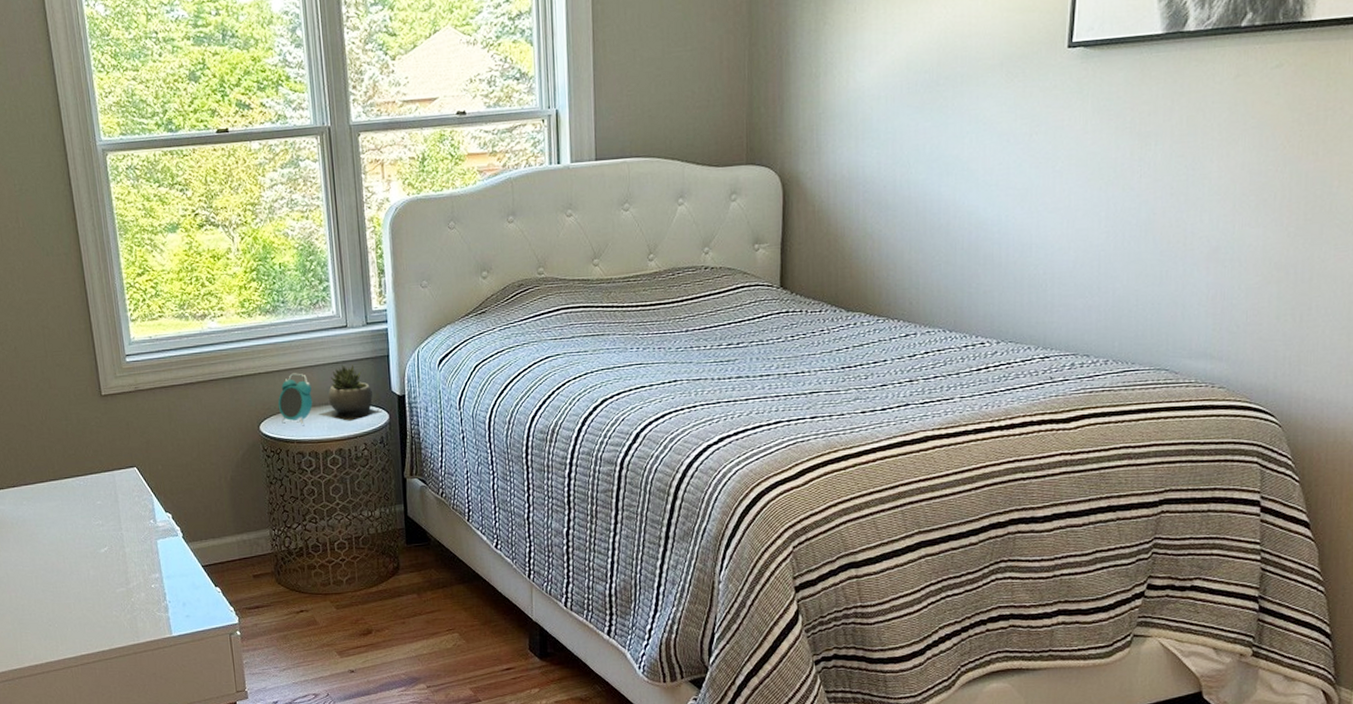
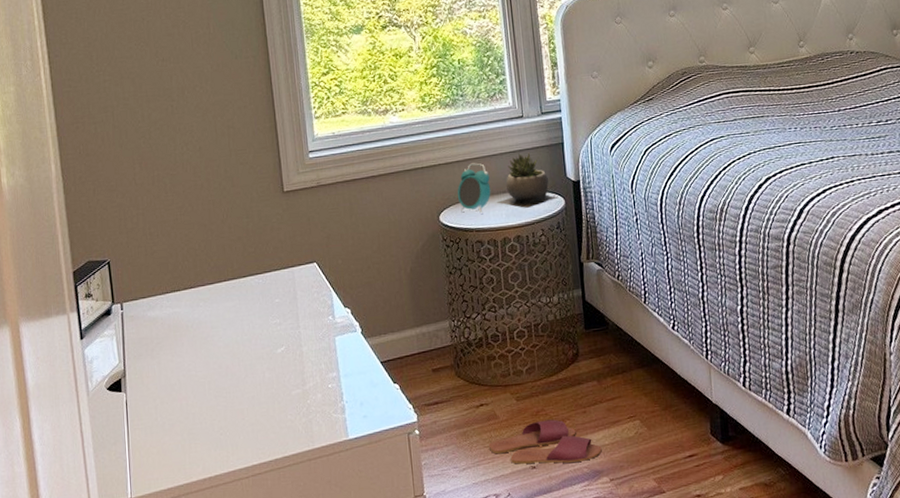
slippers: none [308,628,420,669] -> present [488,419,602,464]

